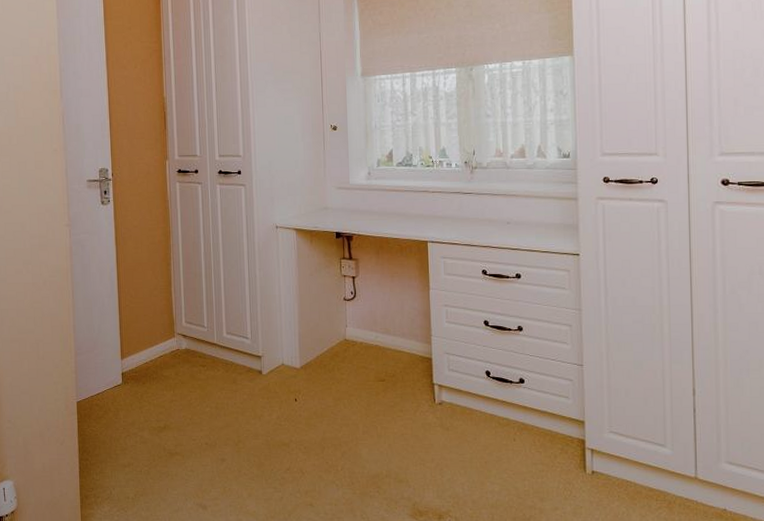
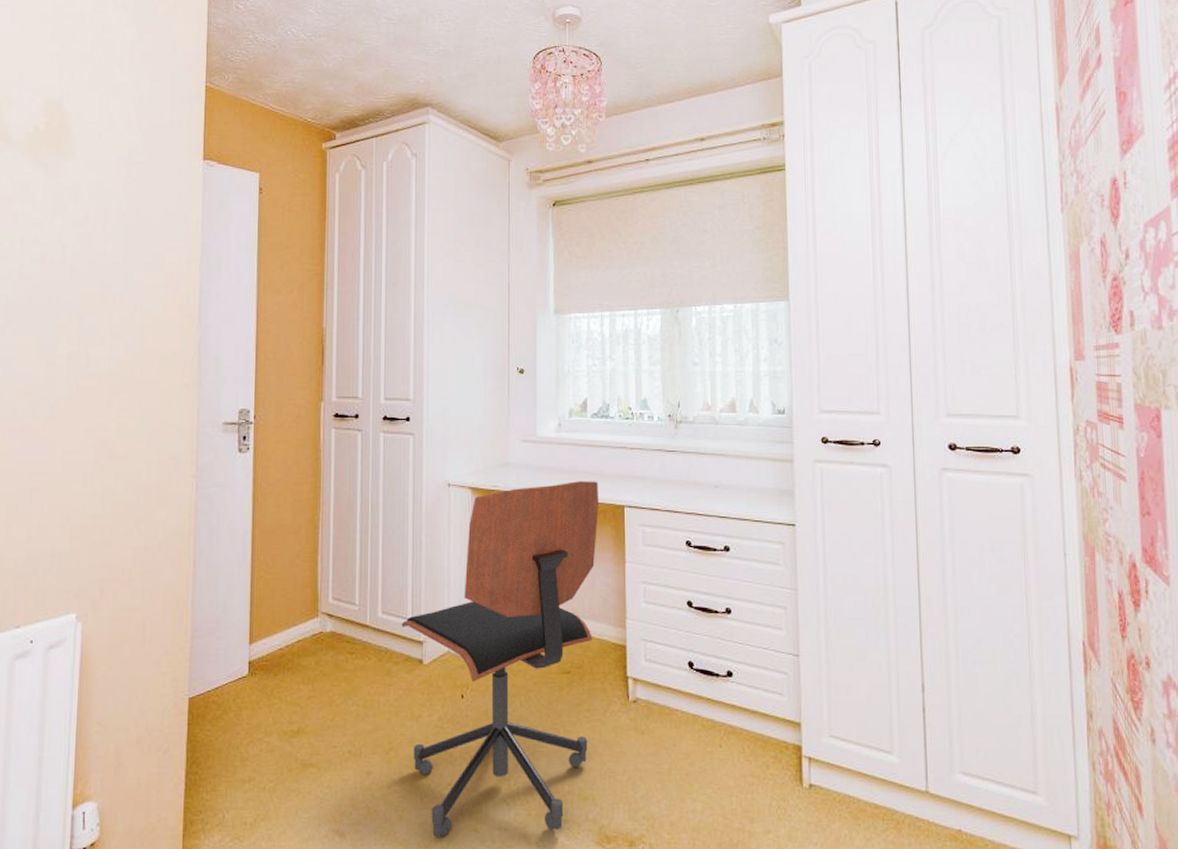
office chair: none [242,220,405,510] -> present [401,480,599,837]

